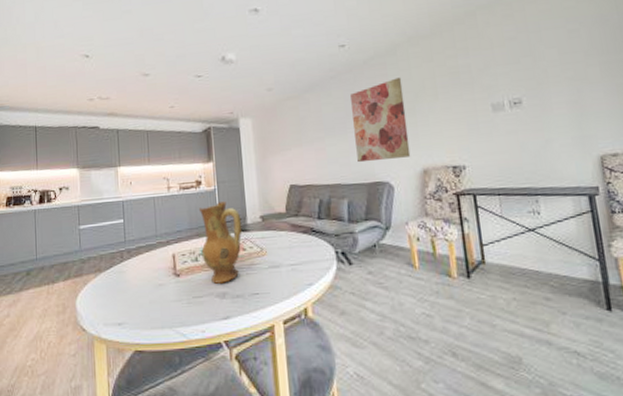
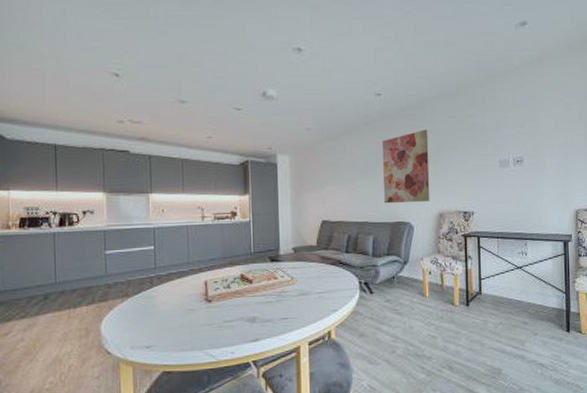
ceramic jug: present [198,201,242,284] -> none [232,233,275,309]

